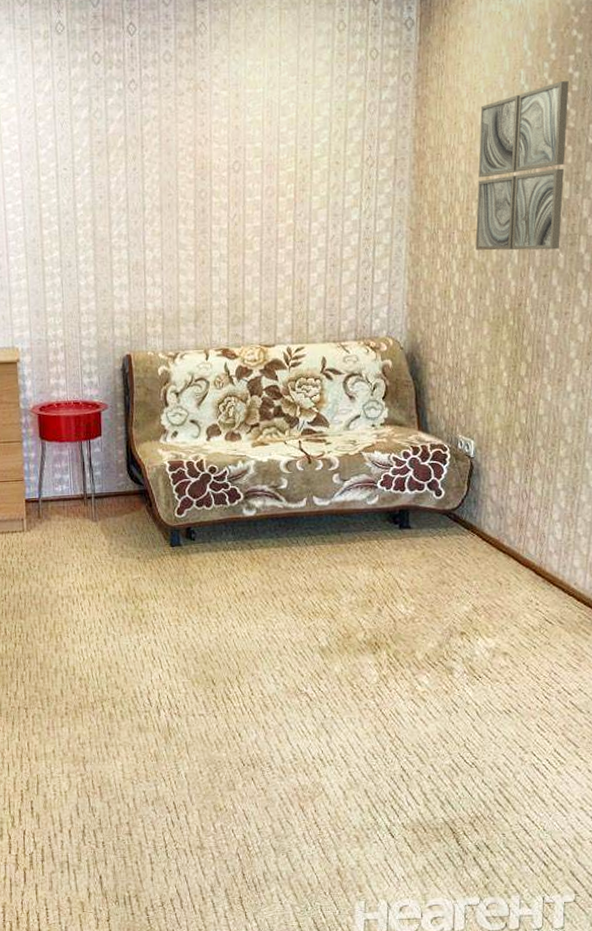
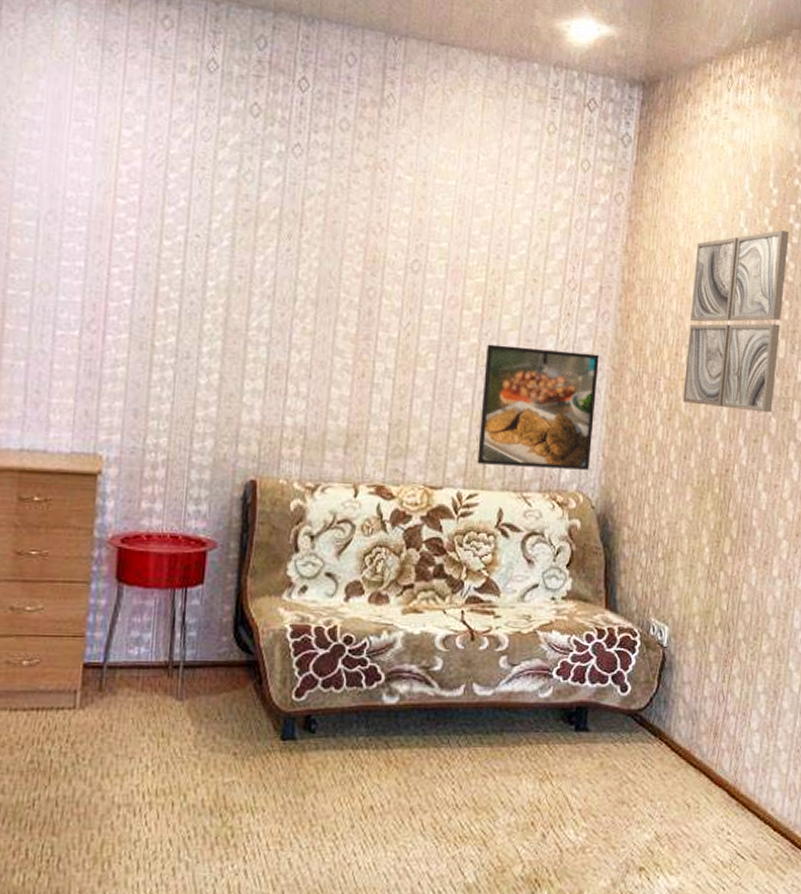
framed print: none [301,218,398,323] -> present [477,344,599,470]

